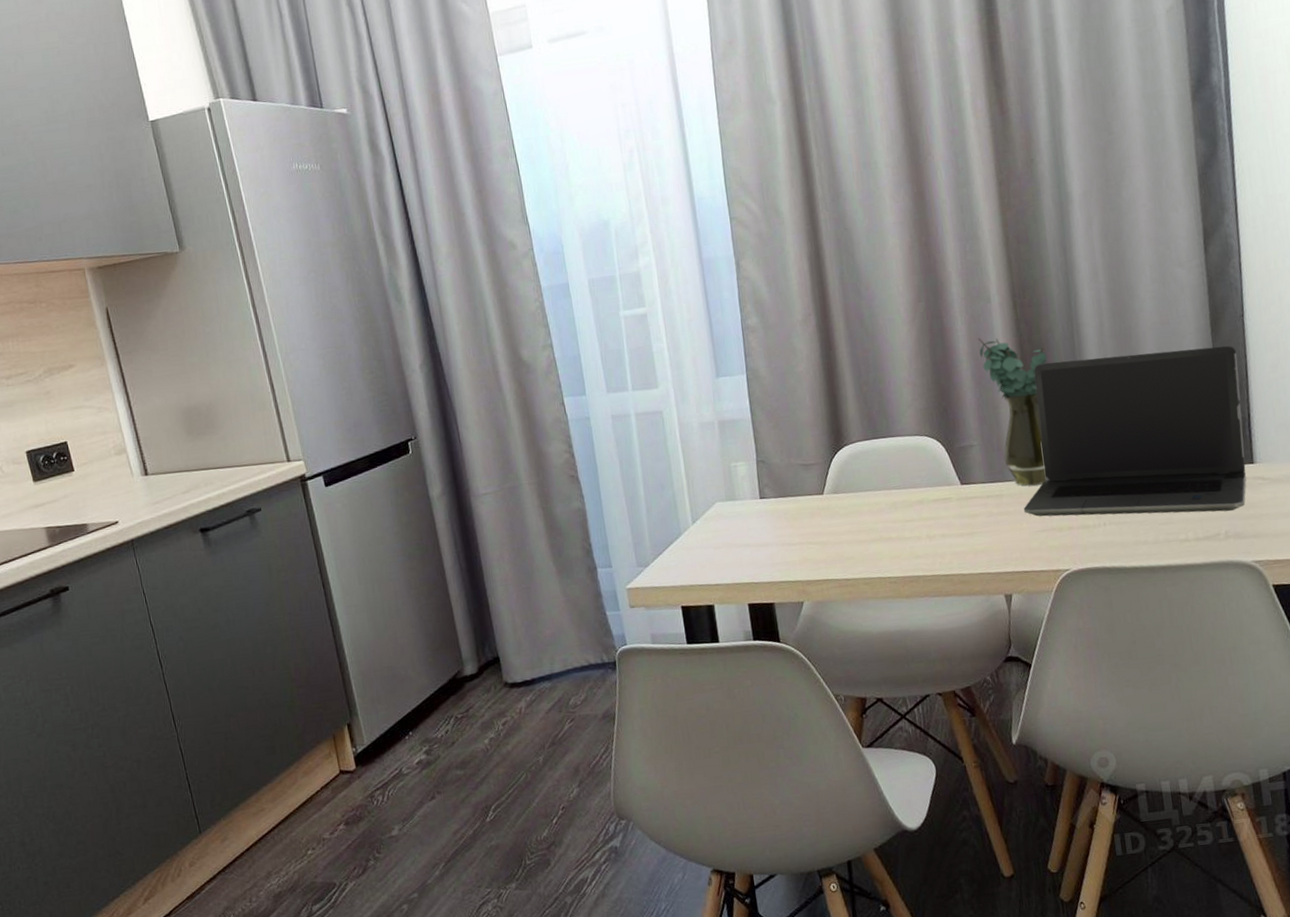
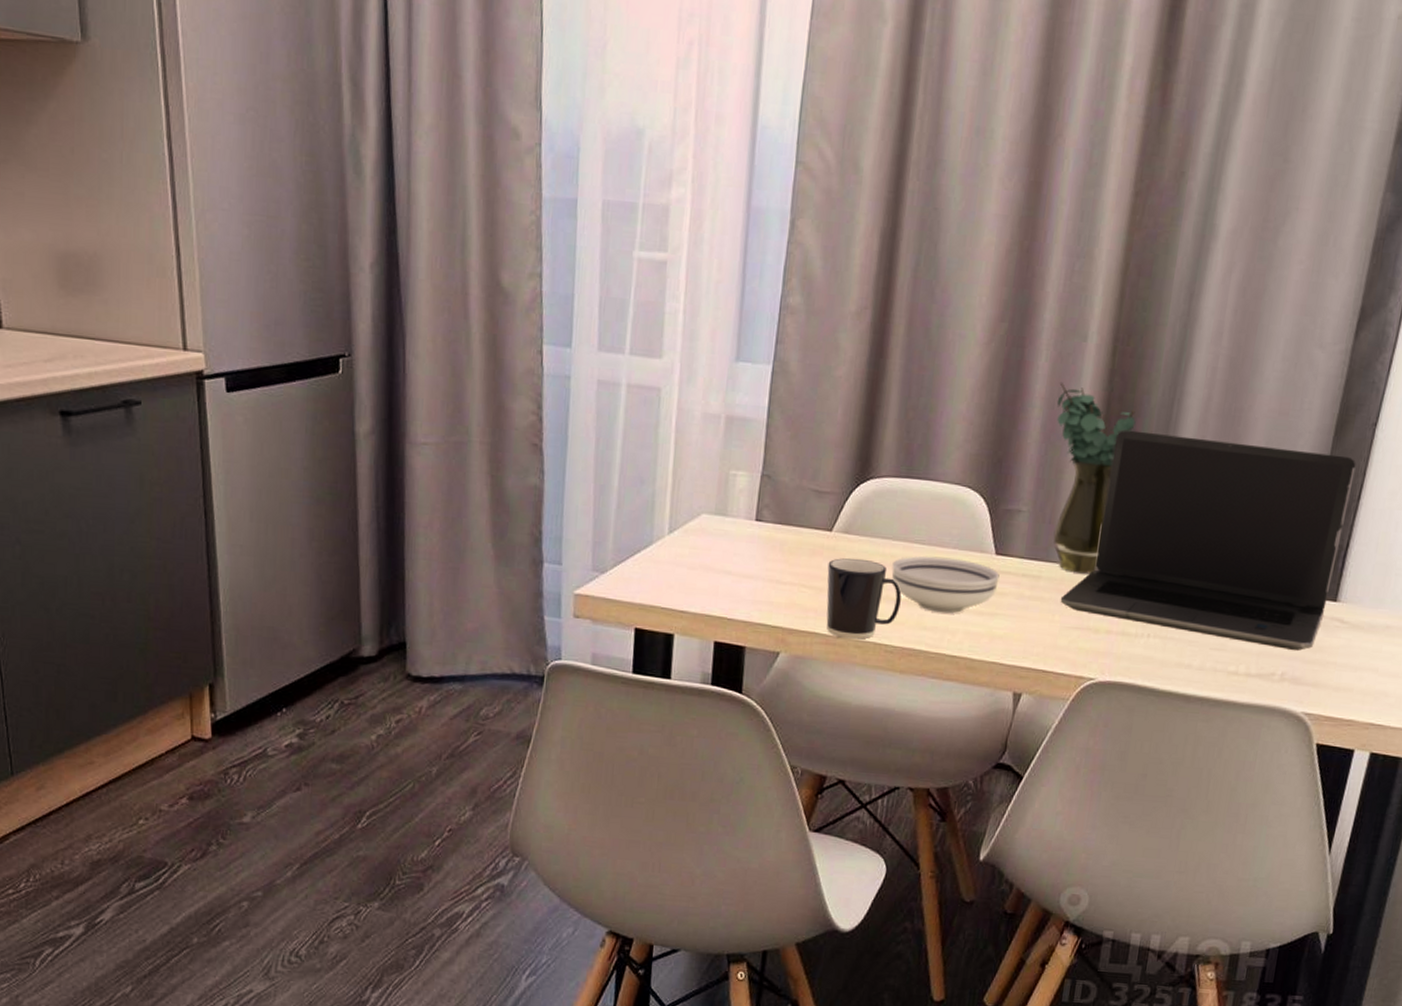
mug: none [826,511,894,579] -> present [826,558,902,639]
bowl: none [878,494,969,542] -> present [891,556,1000,613]

